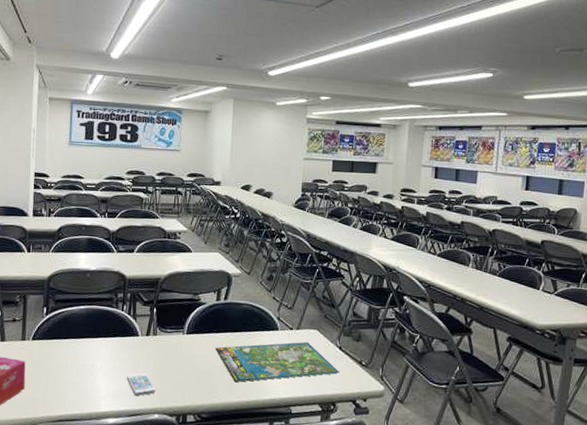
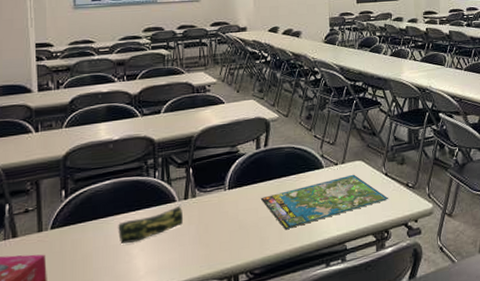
pencil case: none [86,340,144,366] -> present [118,205,183,244]
smartphone: present [127,373,156,396] -> none [168,239,202,266]

